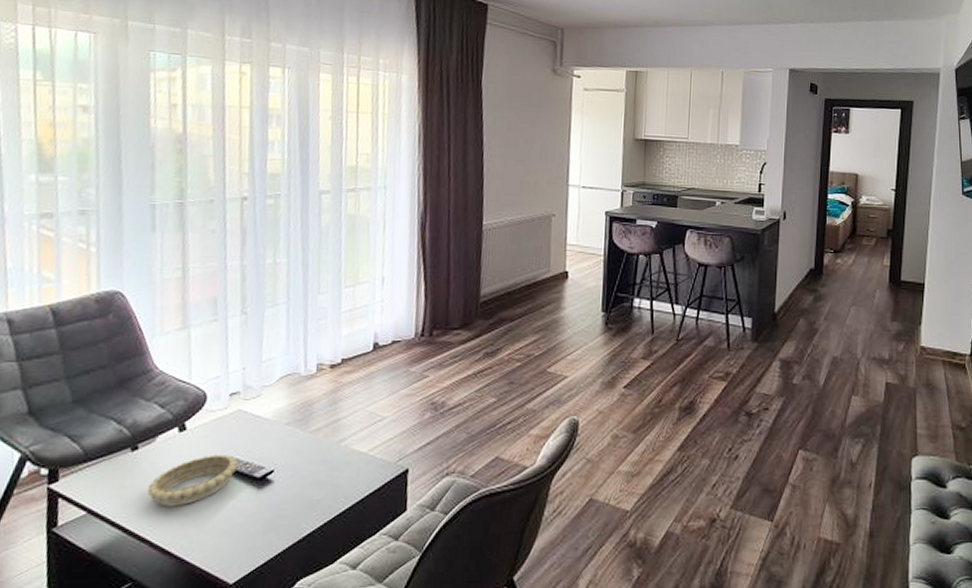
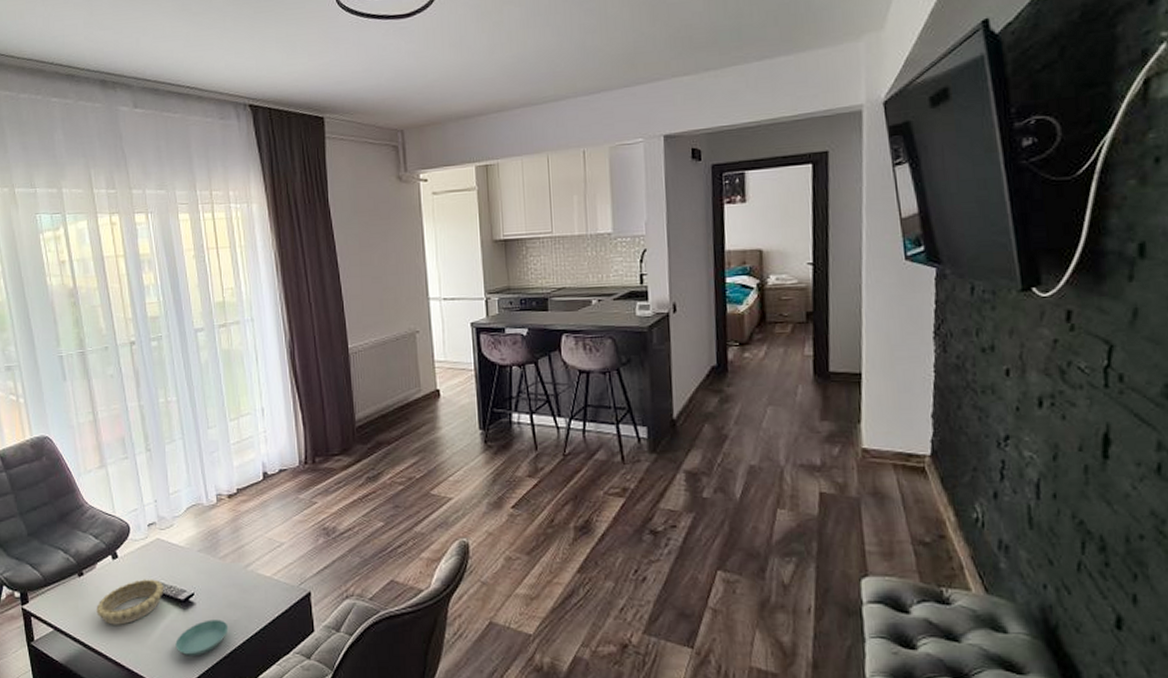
saucer: none [241,499,310,541] -> present [175,620,229,656]

